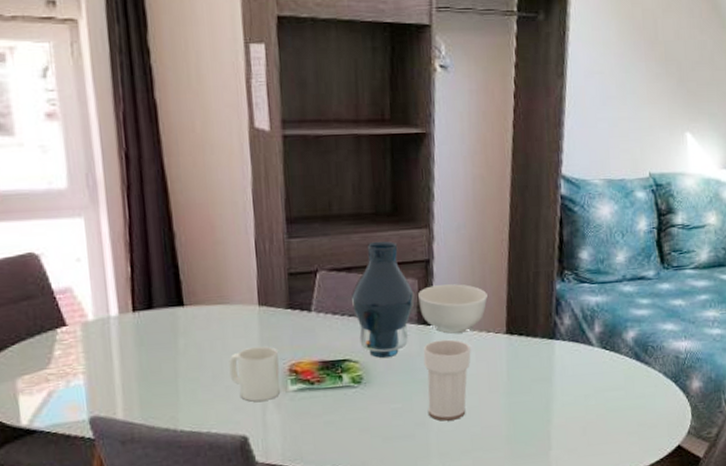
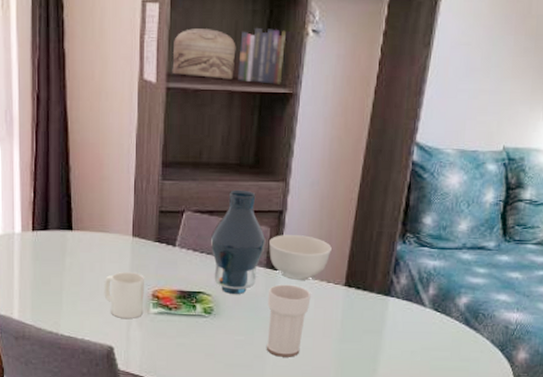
decorative box: none [286,69,359,123] -> present [172,28,236,80]
books: none [362,65,413,125] -> present [238,27,287,85]

